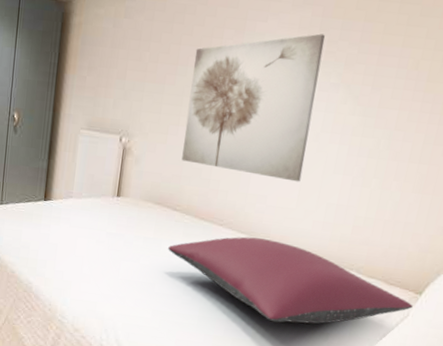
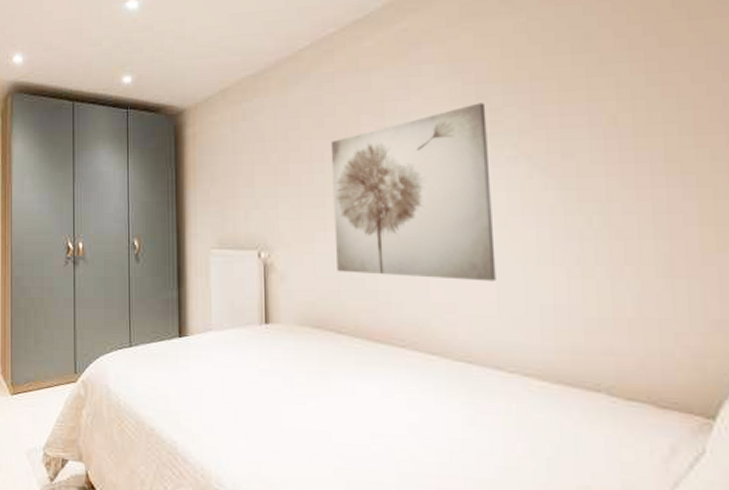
pillow: present [168,236,413,324] -> none [340,359,708,475]

